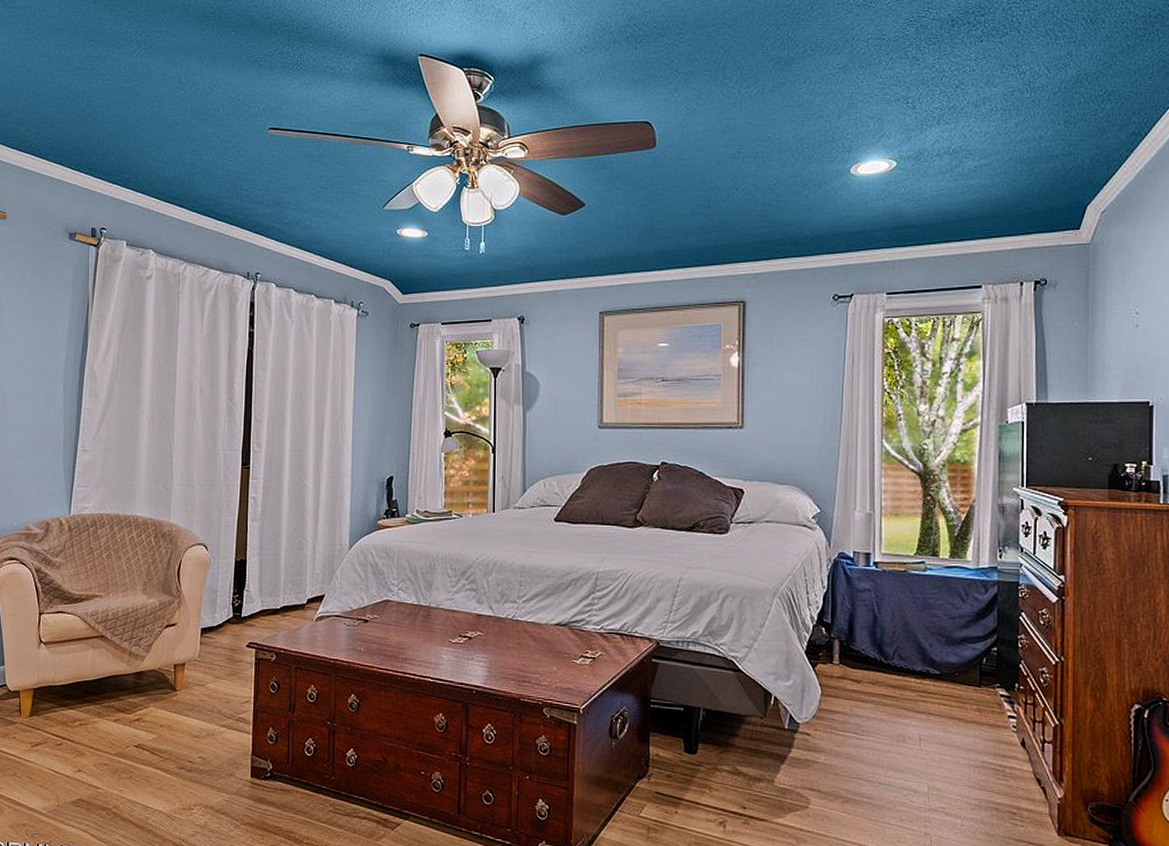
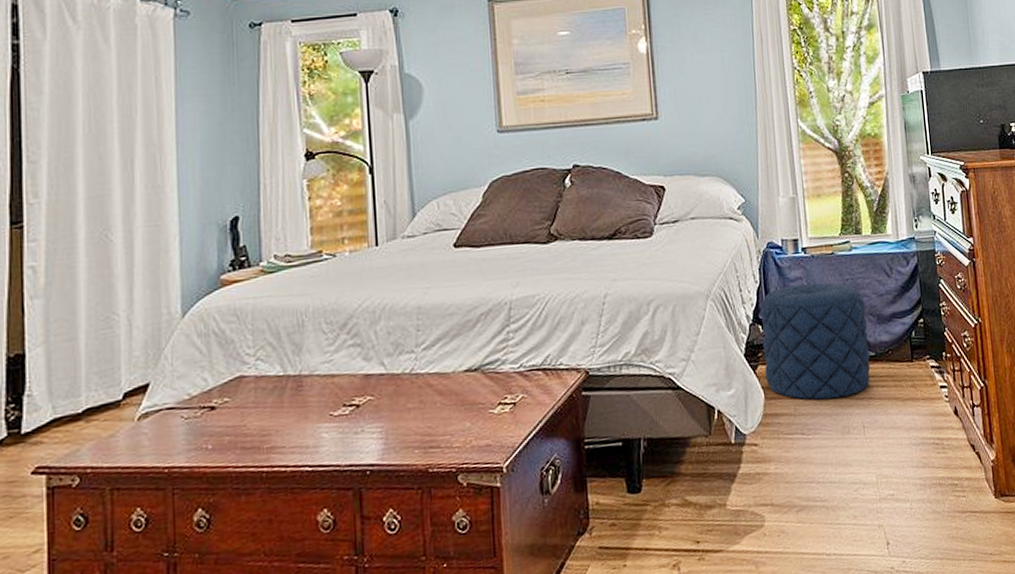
pouf: none [824,595,935,708] -> present [760,282,871,400]

